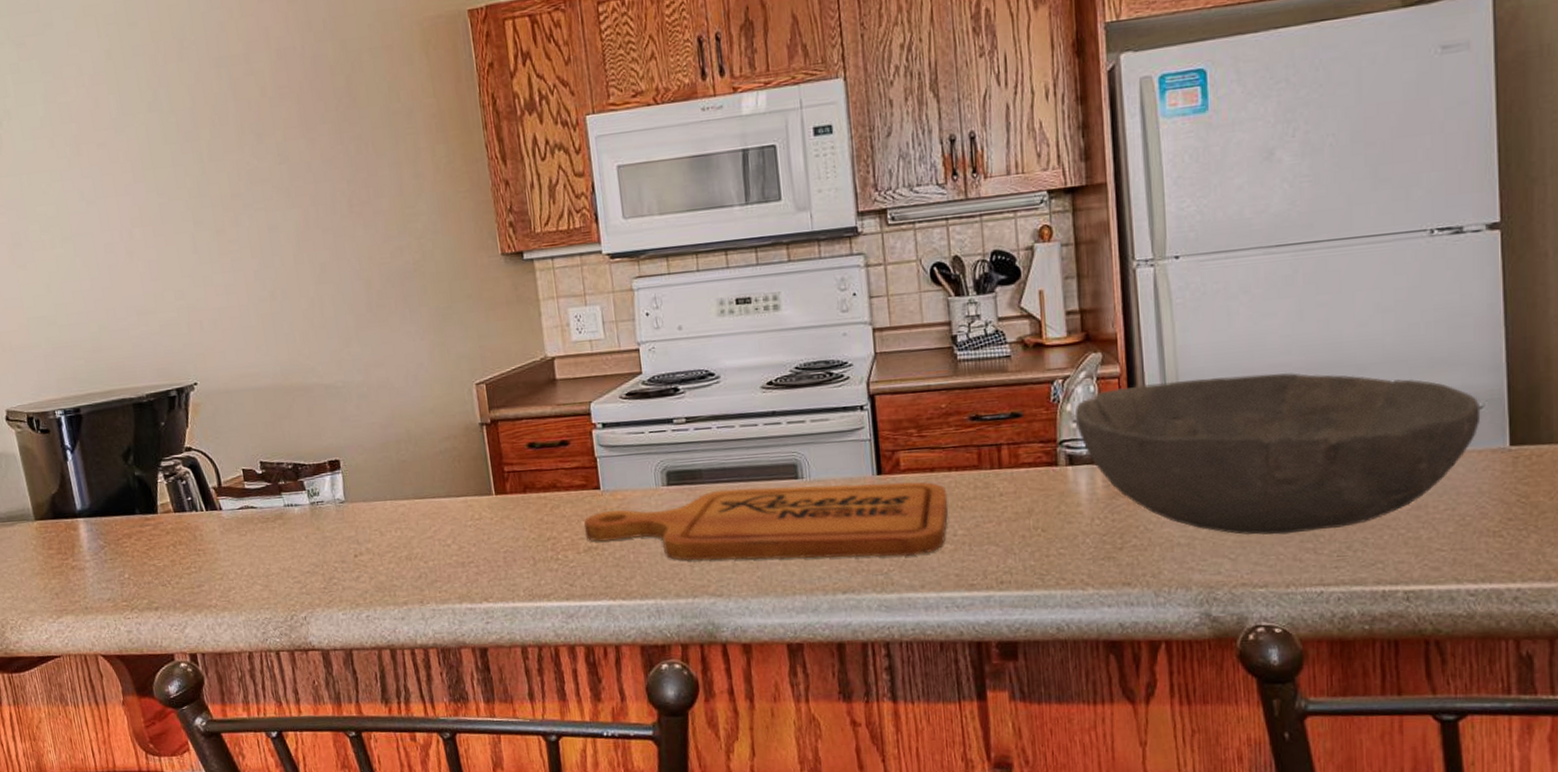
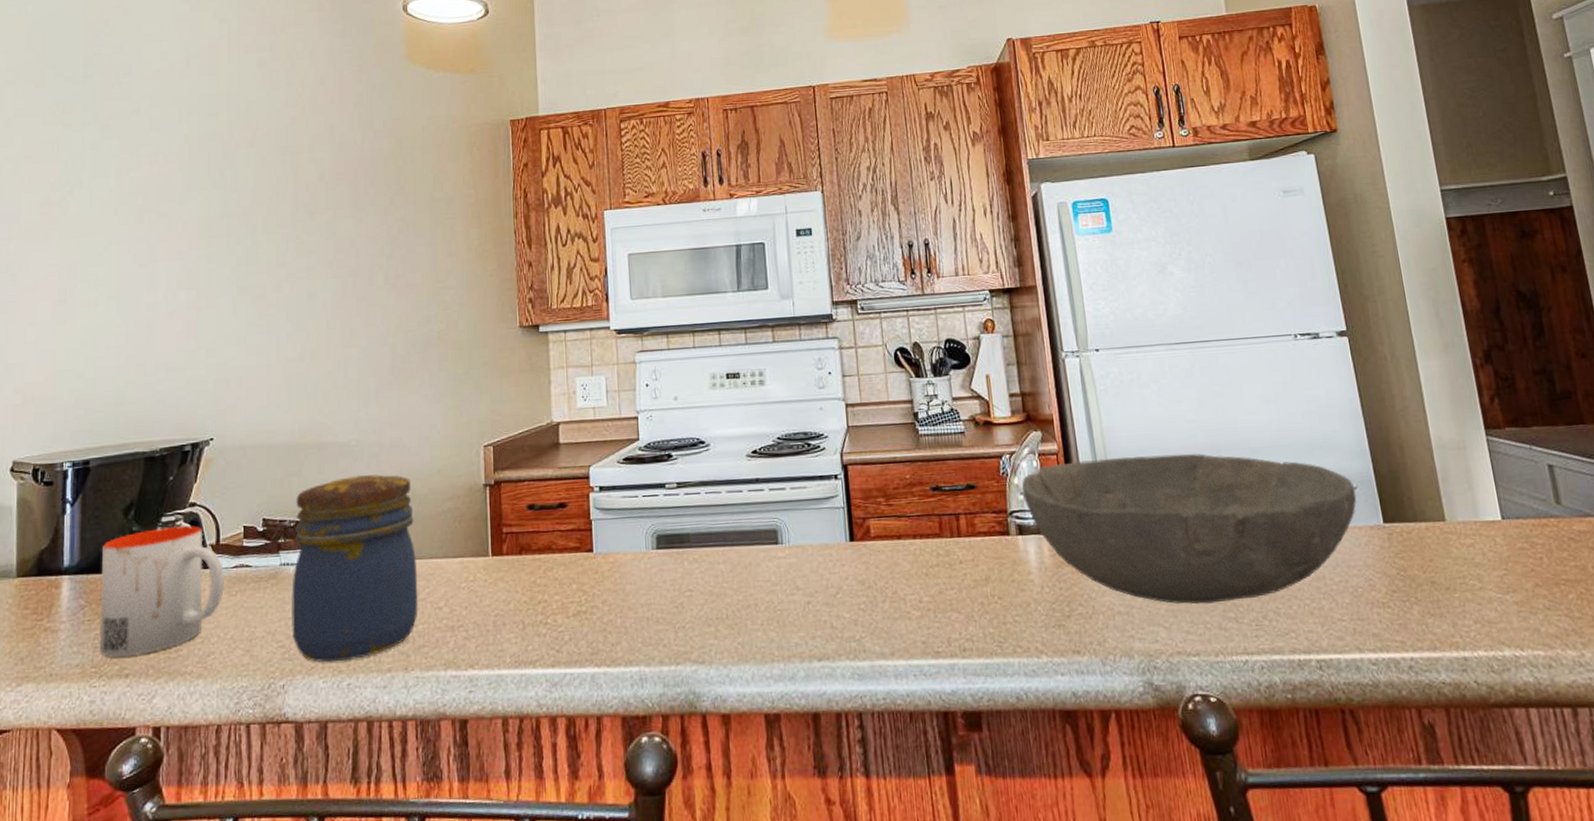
mug: none [109,469,234,592] -> present [100,525,224,657]
jar: none [289,415,427,597] -> present [292,474,418,663]
cutting board: present [583,481,948,561] -> none [574,548,914,626]

